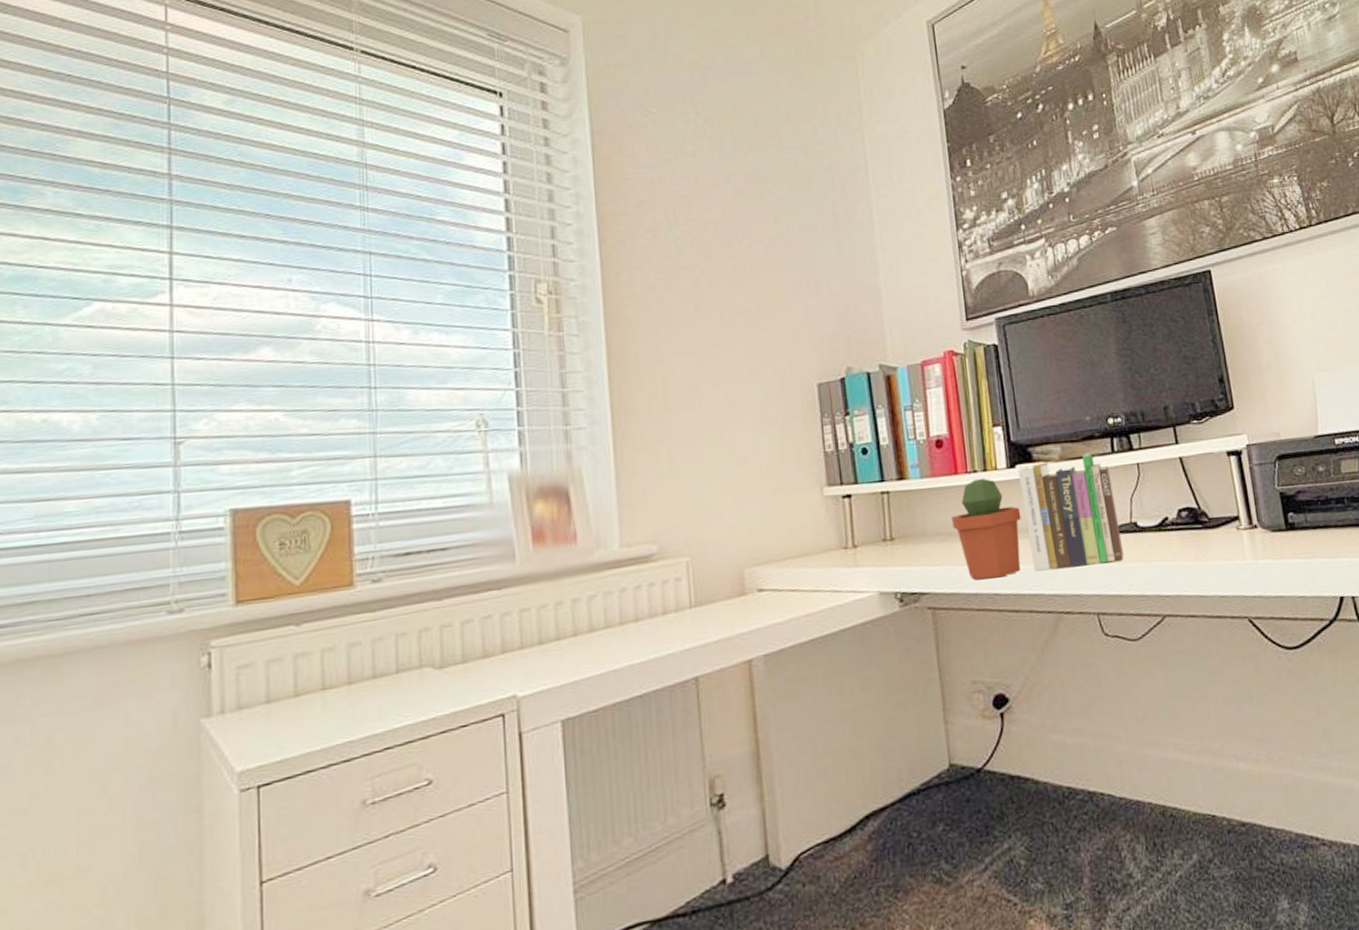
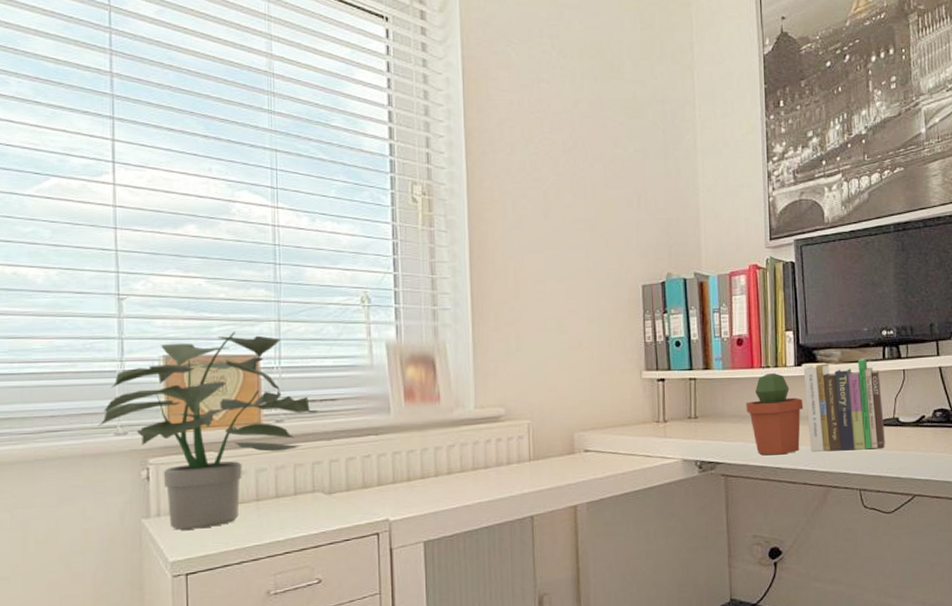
potted plant: none [146,474,427,730] -> present [97,332,320,530]

